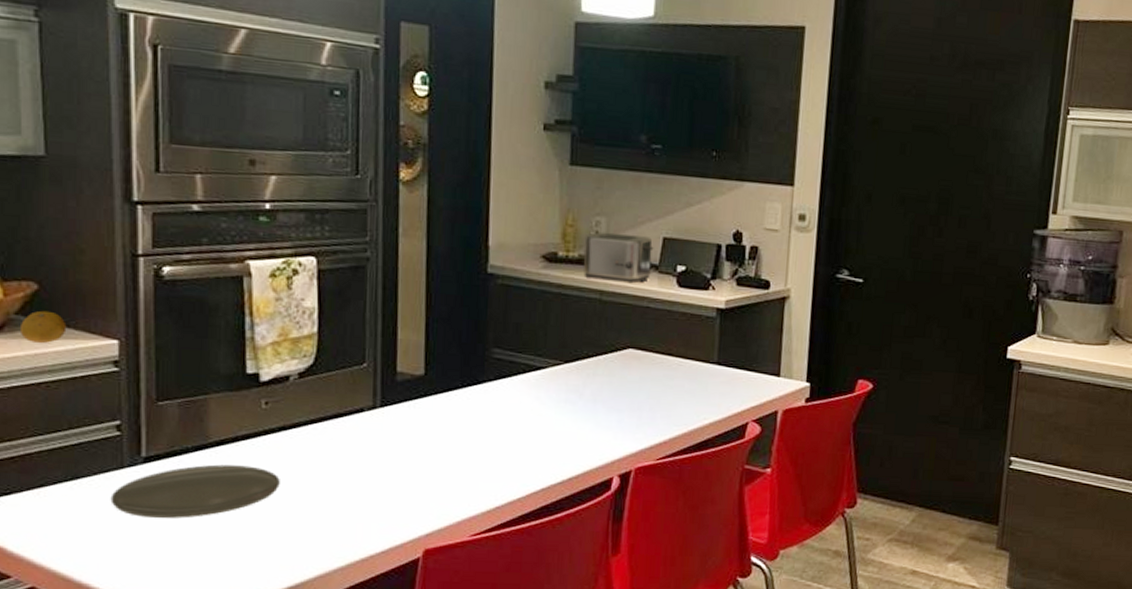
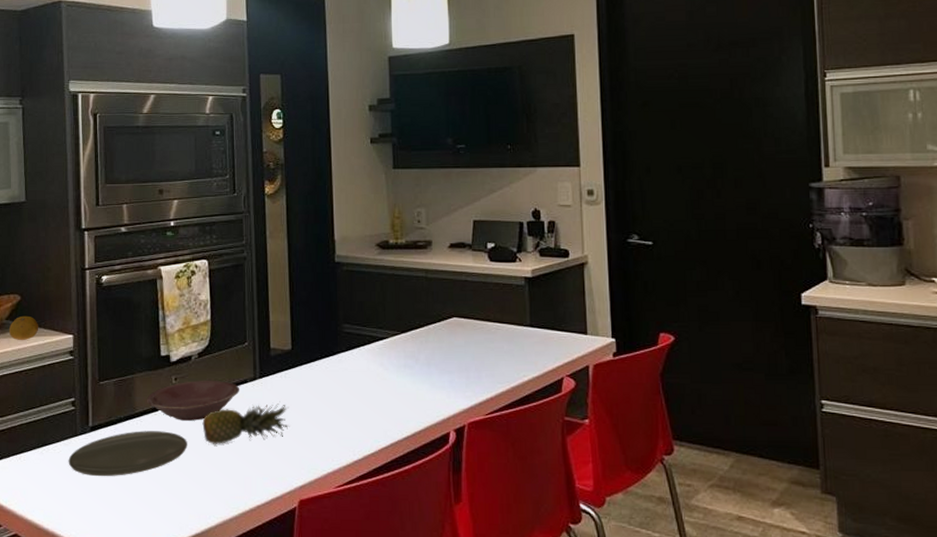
bowl: none [224,406,354,455] -> present [146,381,240,421]
fruit: none [301,435,417,484] -> present [202,401,290,444]
toaster: present [583,231,654,284] -> none [409,220,466,262]

